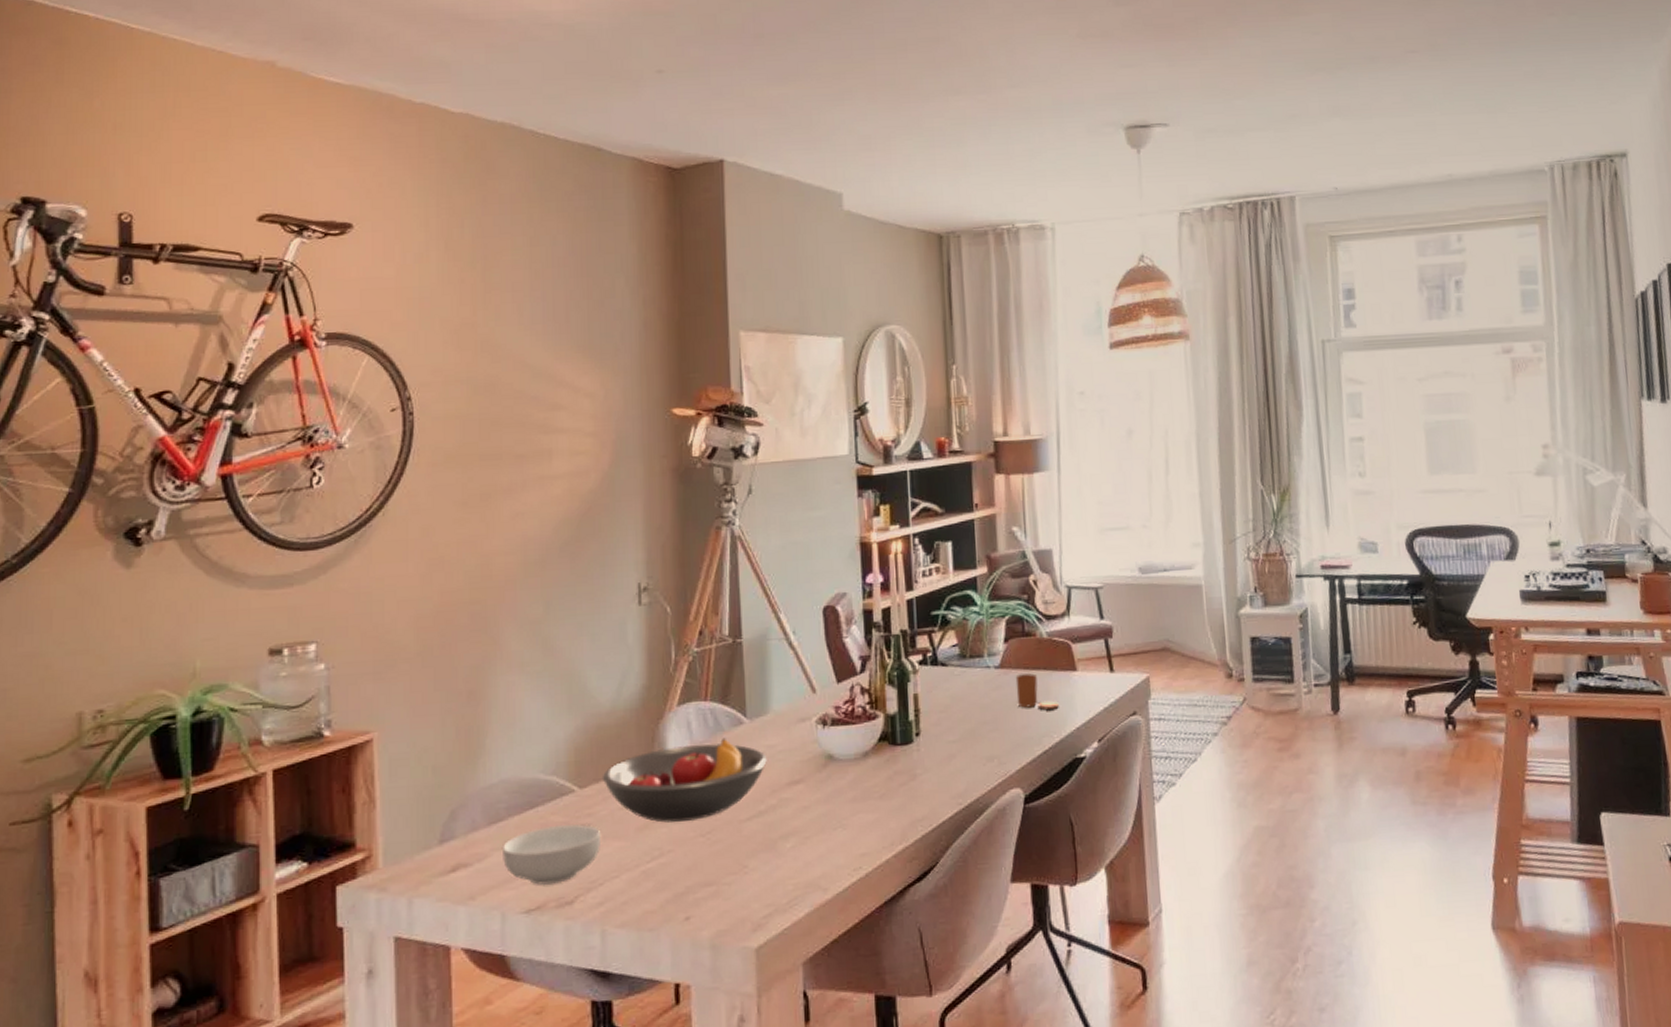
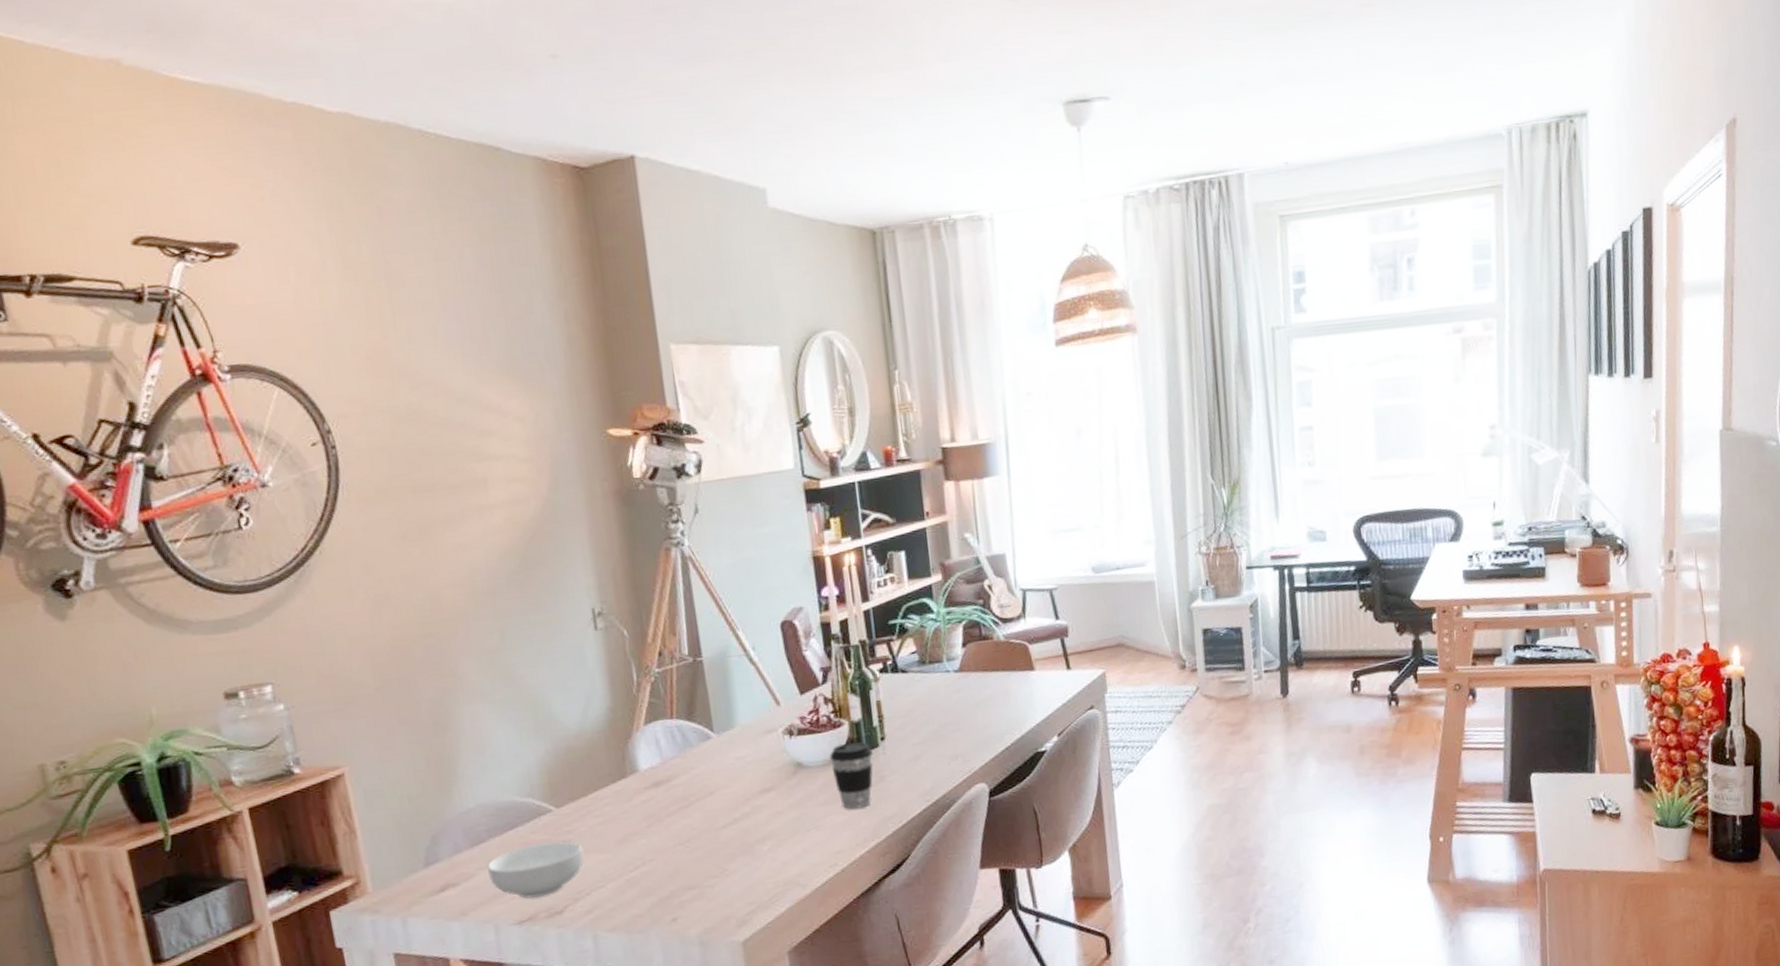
fruit bowl: present [602,737,767,823] -> none [577,752,738,835]
coffee cup: none [862,736,906,809] -> present [830,742,873,810]
candle: present [1015,673,1059,710] -> none [975,675,1019,709]

